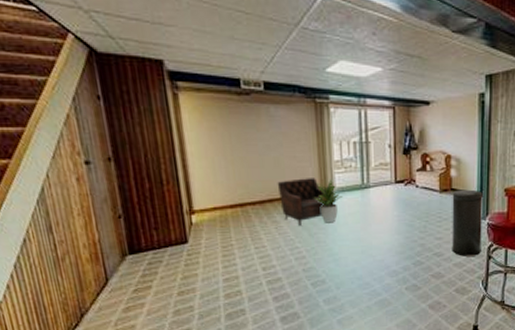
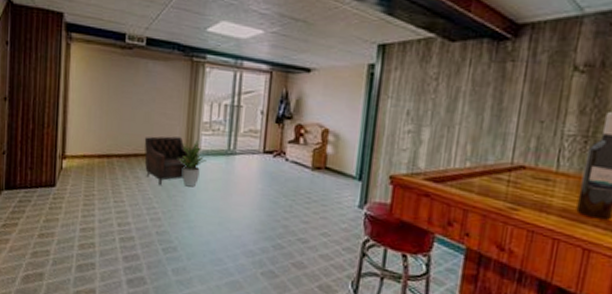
pedal bin: present [452,189,483,258] -> none [319,169,362,251]

